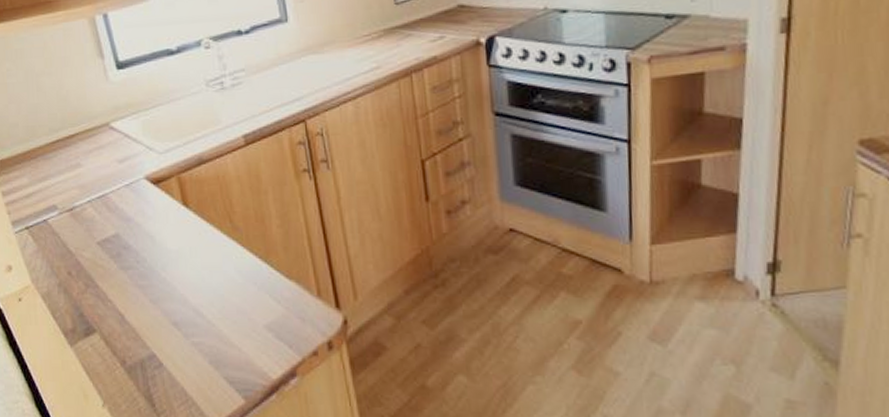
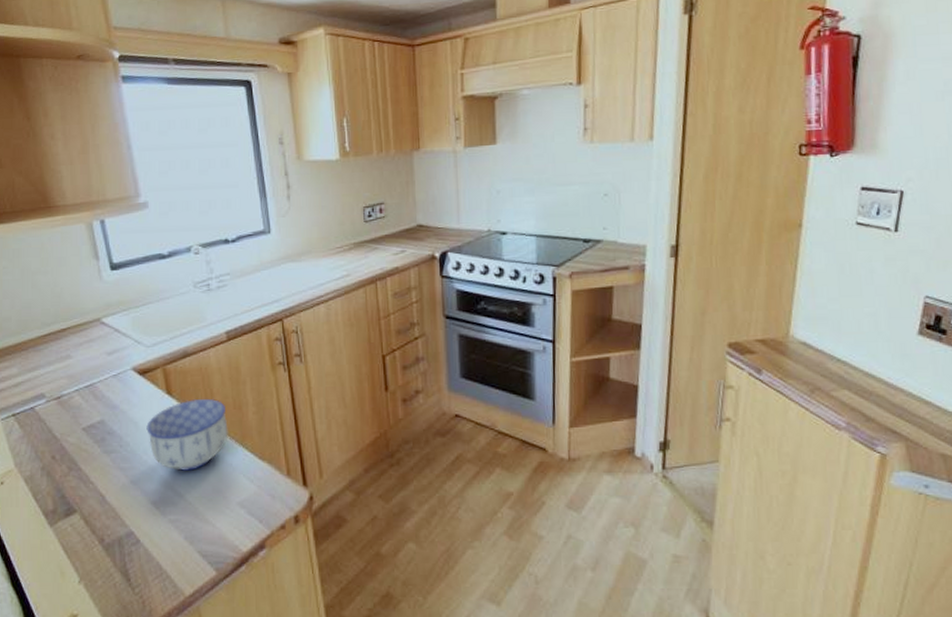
bowl: none [163,209,251,290] -> present [146,398,228,471]

